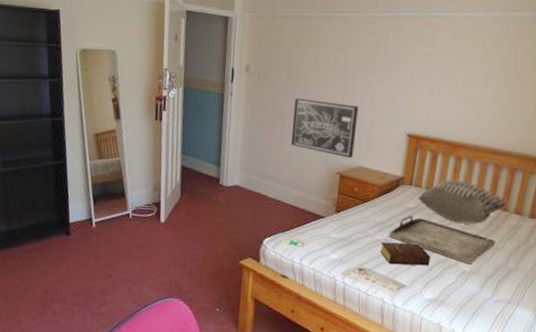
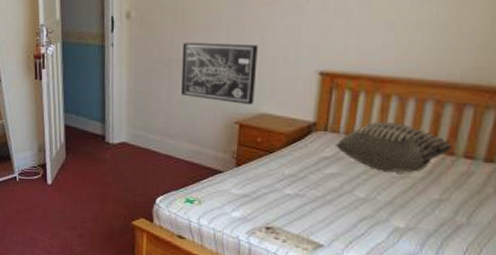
bible: present [379,242,430,266] -> none [290,196,353,223]
serving tray: present [389,215,496,265] -> none [301,165,439,220]

